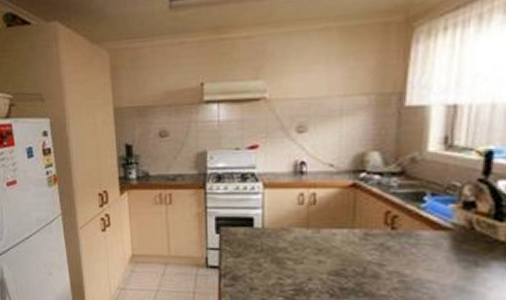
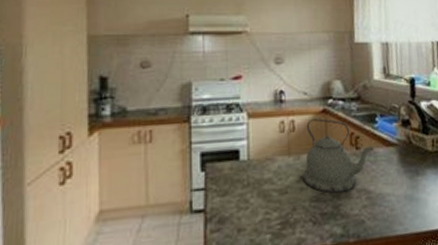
kettle: none [321,193,415,271] -> present [302,119,373,194]

